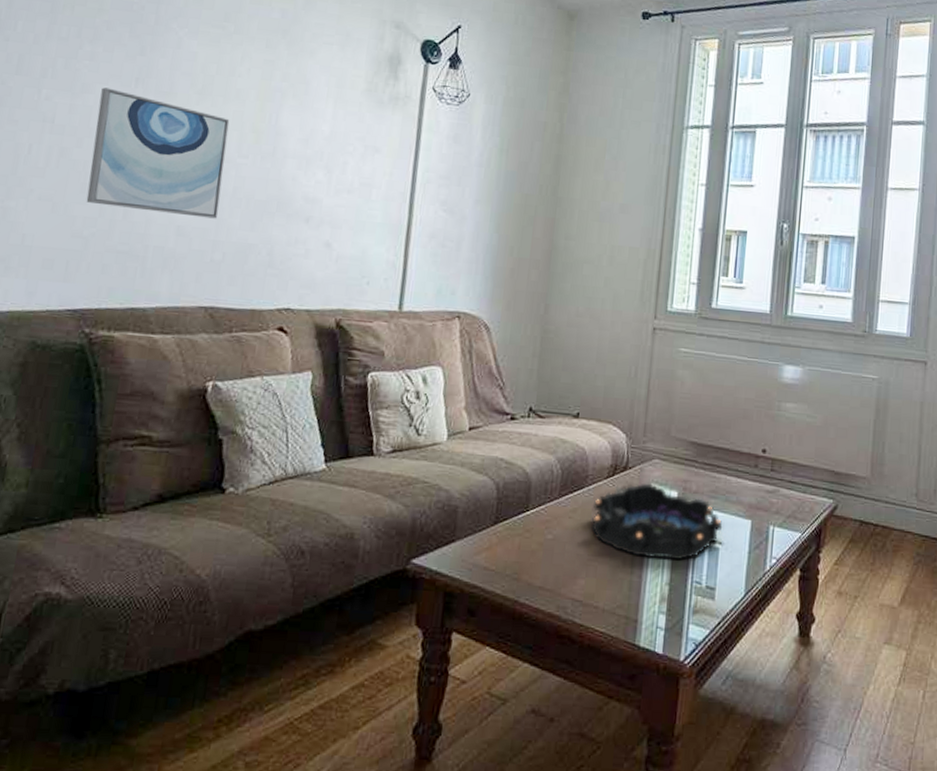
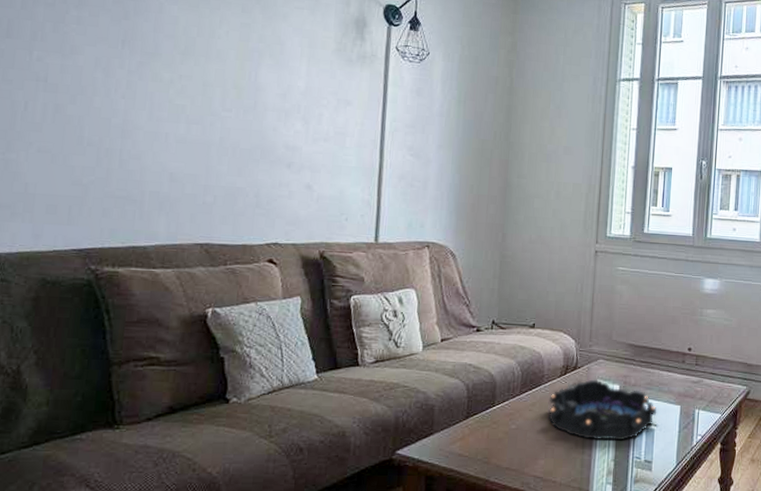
wall art: present [86,87,230,219] -> none [83,49,213,166]

